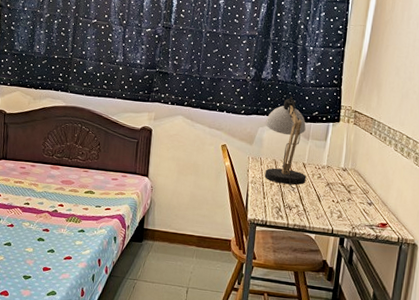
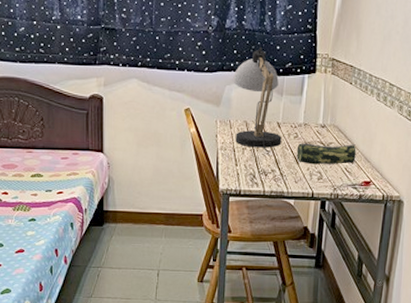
pencil case: none [319,183,374,206] -> present [296,143,356,165]

